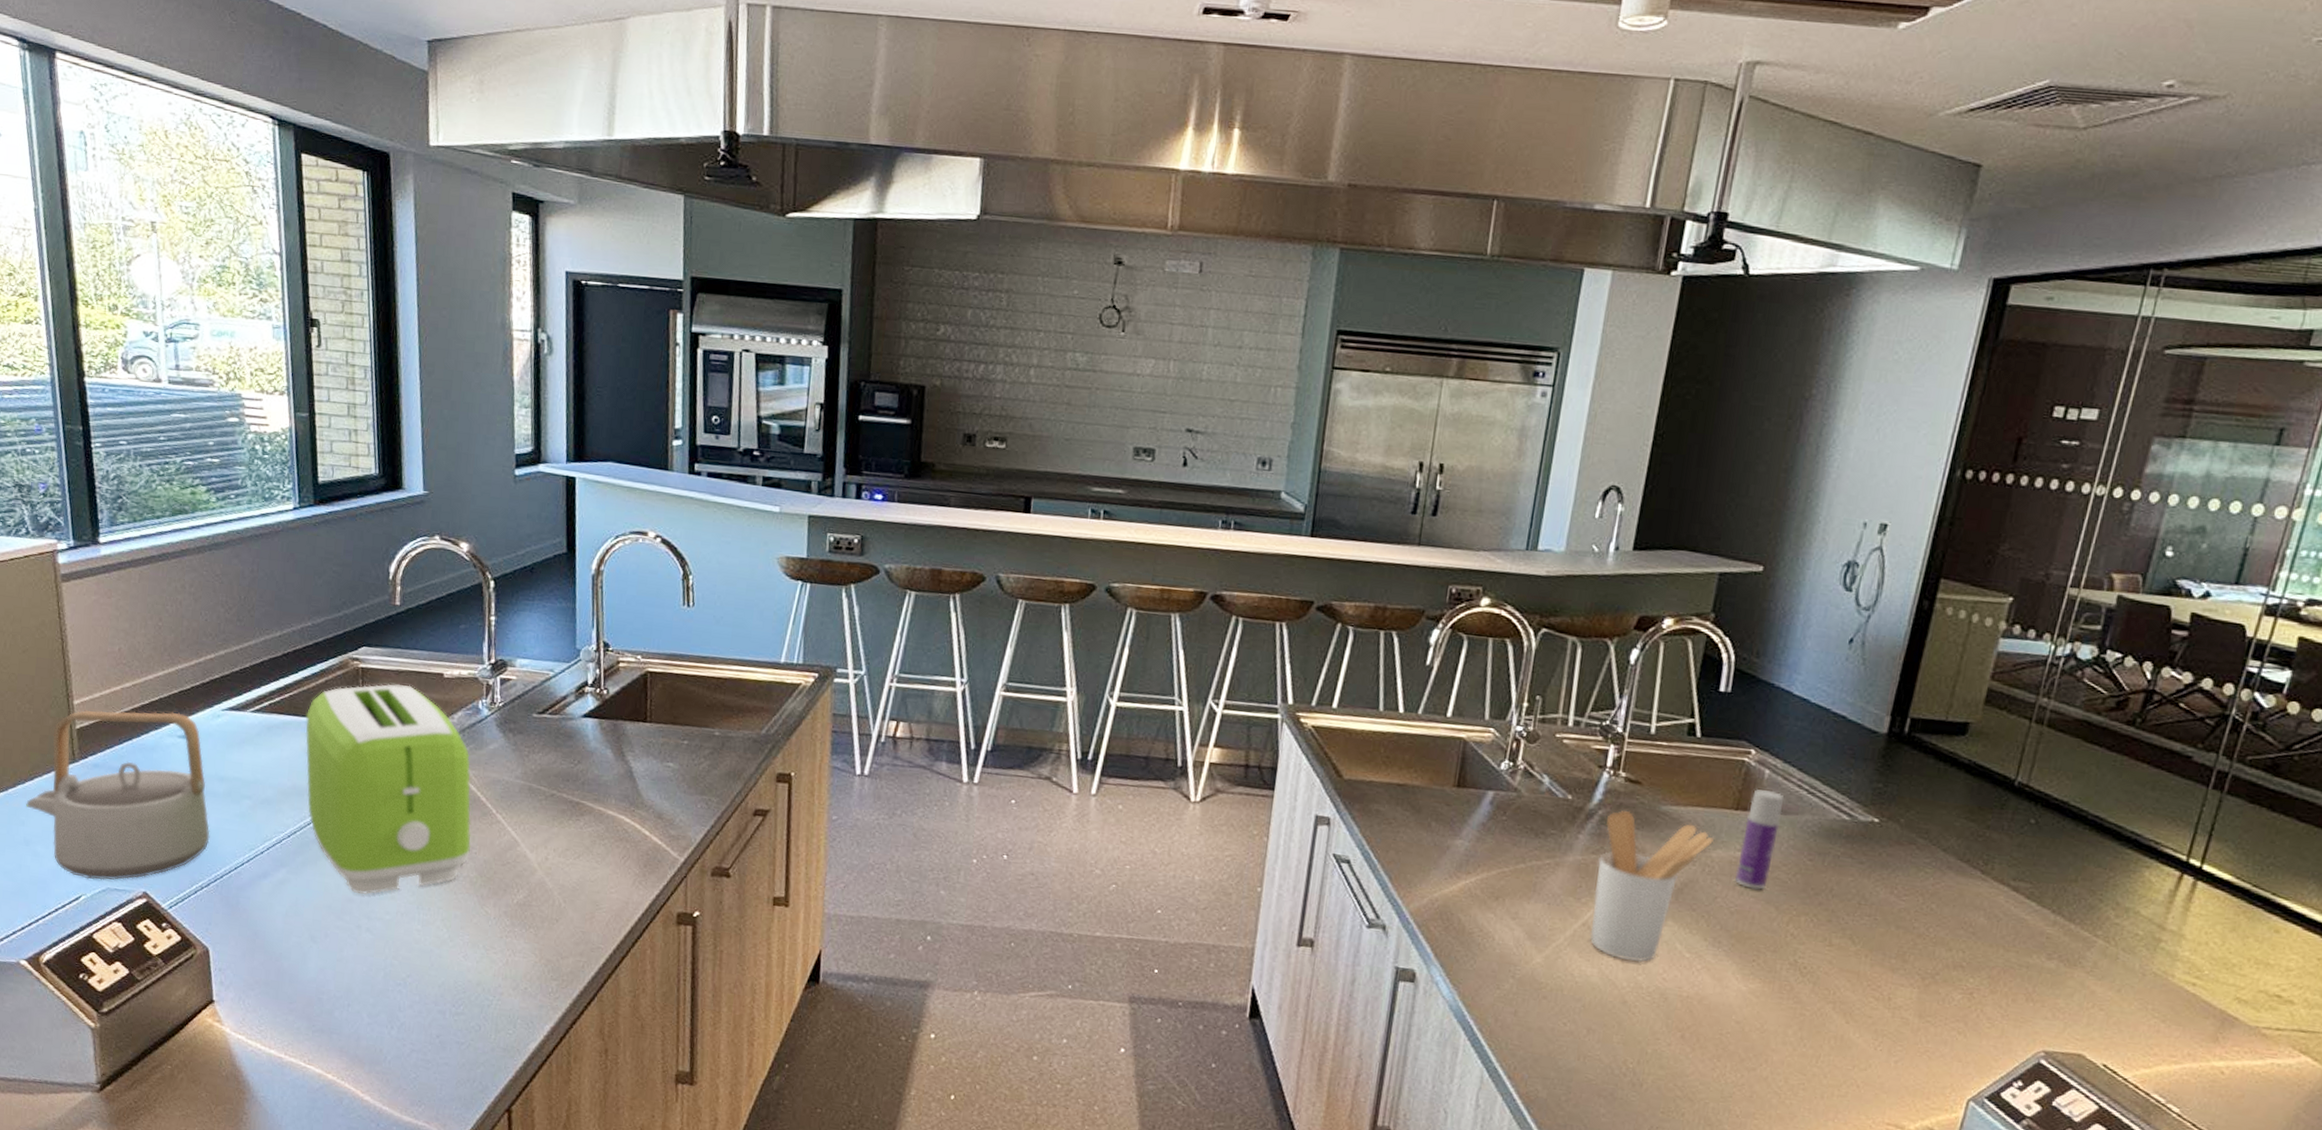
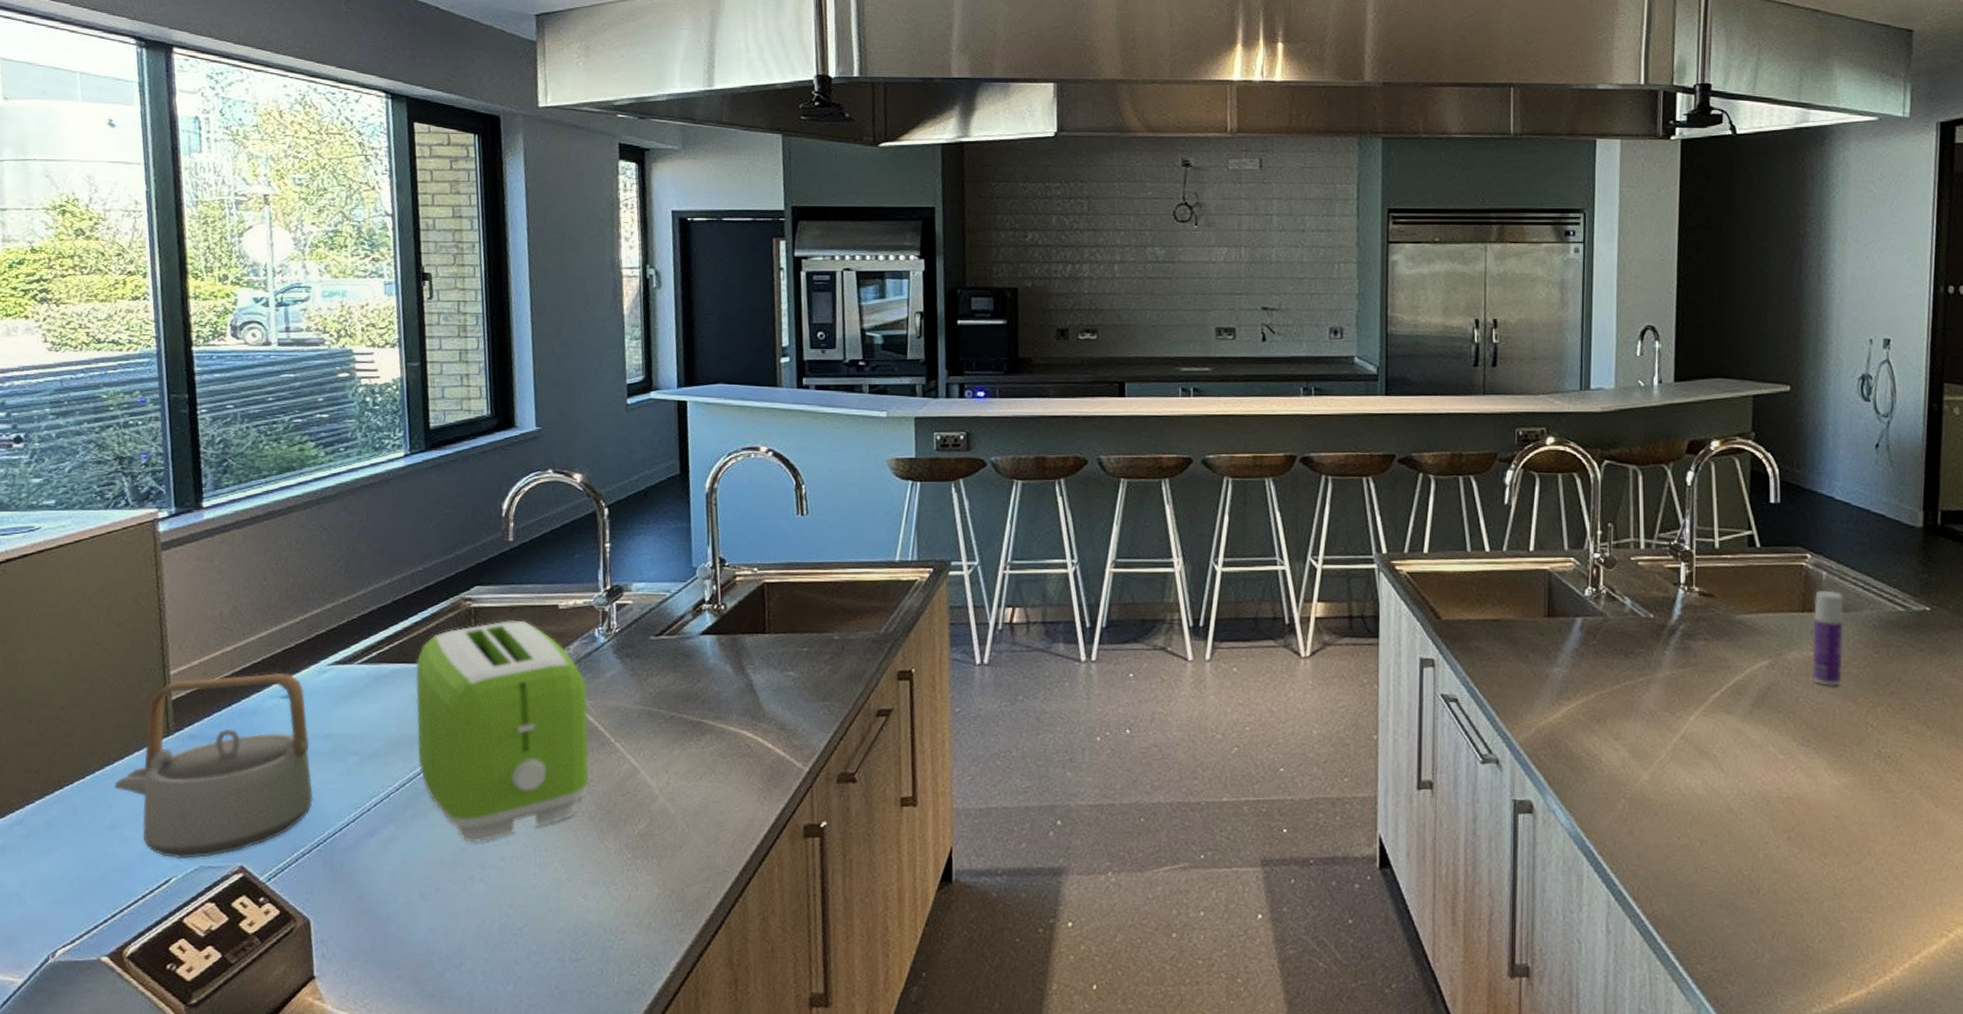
utensil holder: present [1589,810,1714,963] -> none [1686,623,1787,769]

